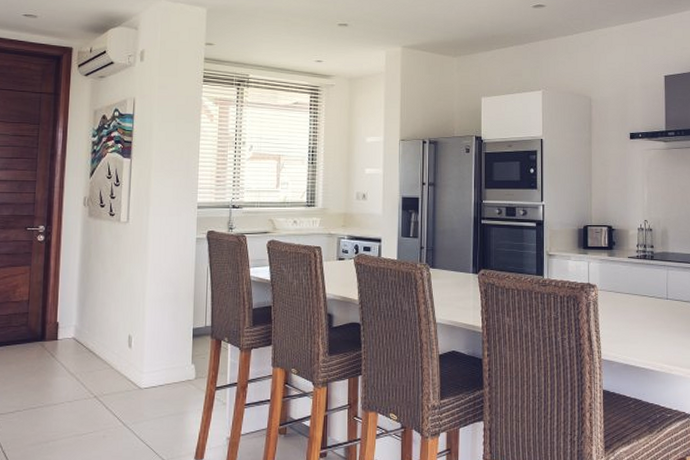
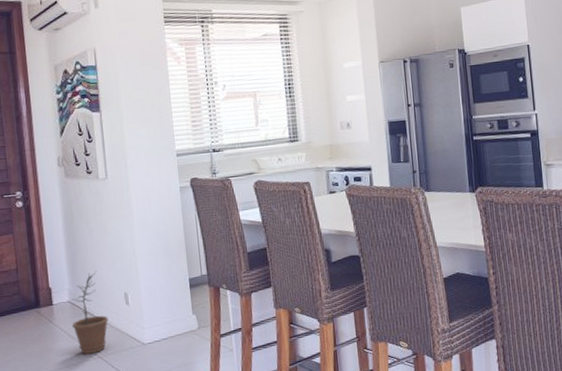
plant pot: none [72,311,109,392] -> present [71,271,108,354]

